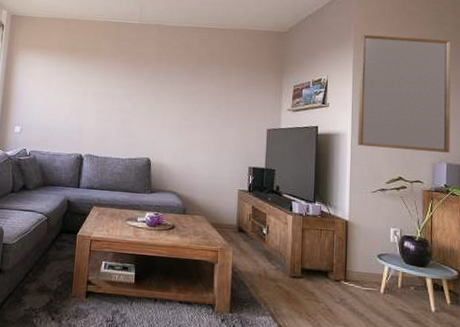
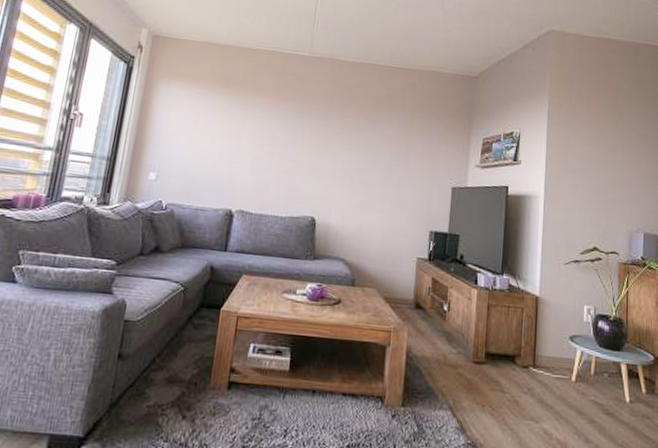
home mirror: present [358,34,451,153] -> none [551,85,650,221]

